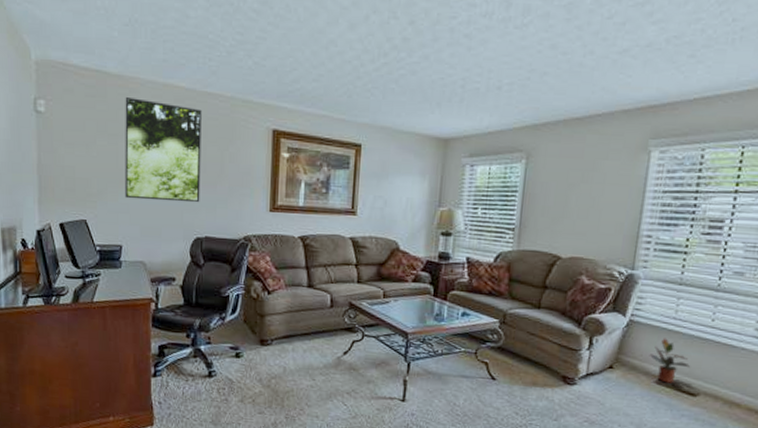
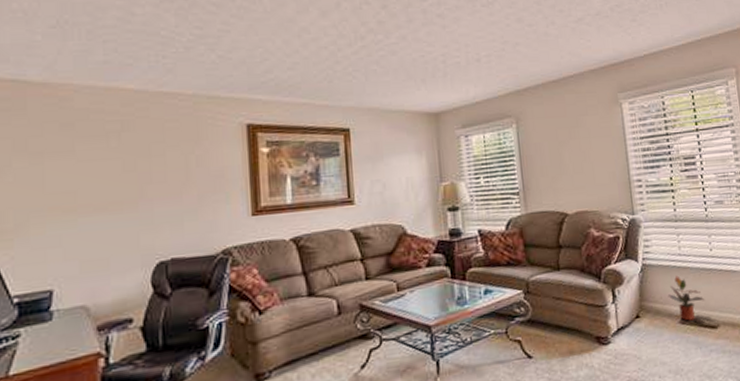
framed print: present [125,96,202,203] -> none [53,106,162,229]

